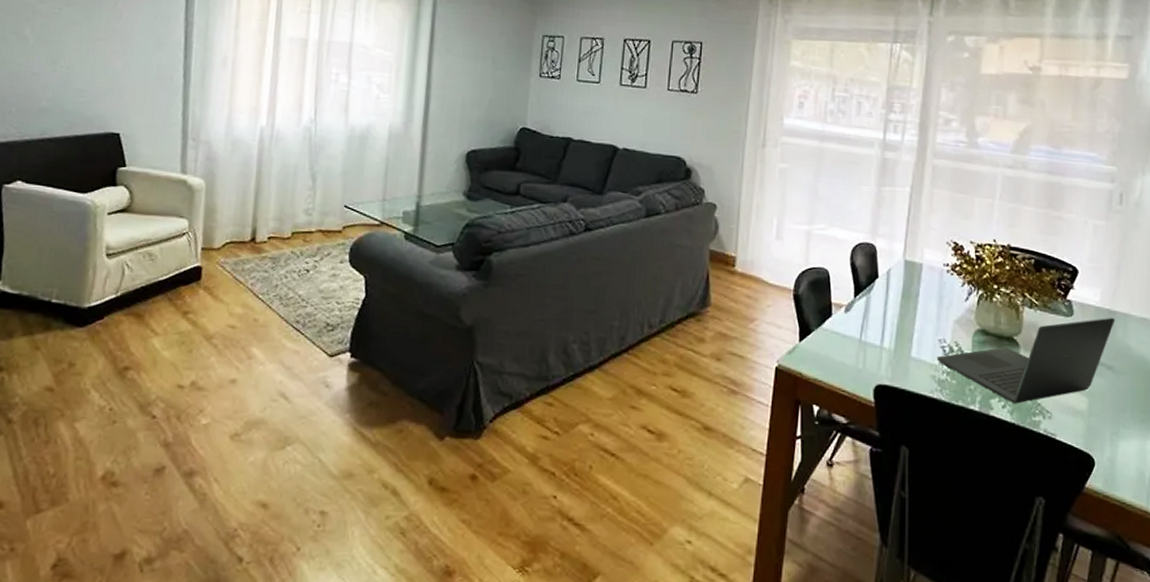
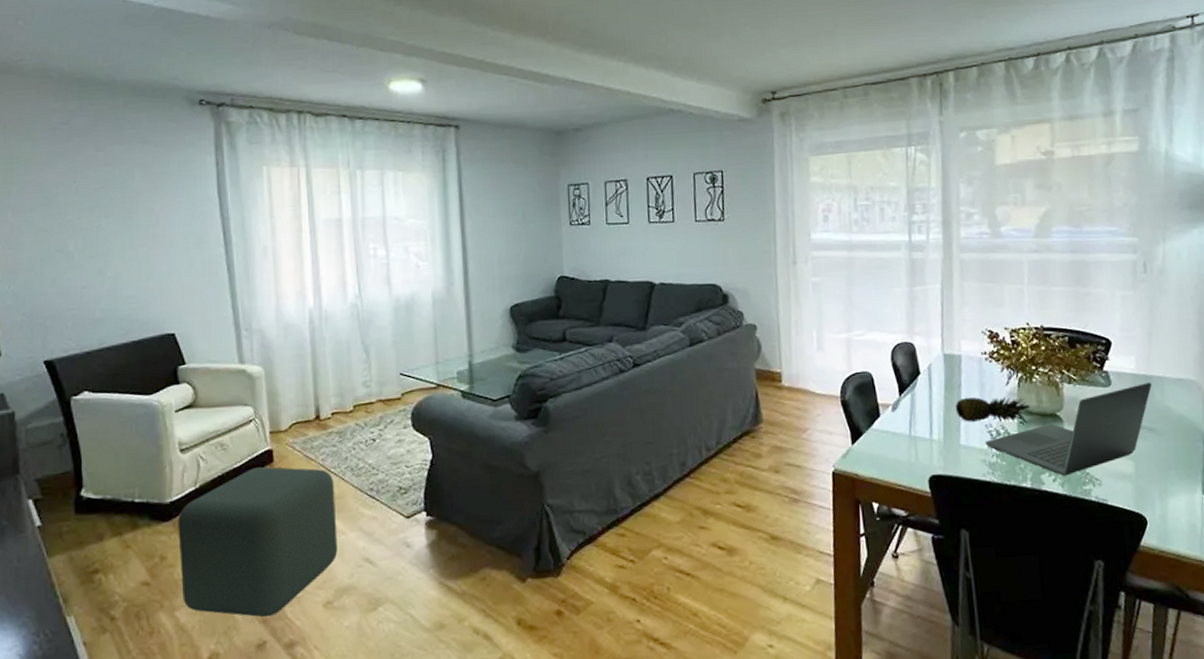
cube: none [85,282,261,442] -> present [178,466,338,618]
fruit: none [910,308,988,344] -> present [955,397,1031,424]

